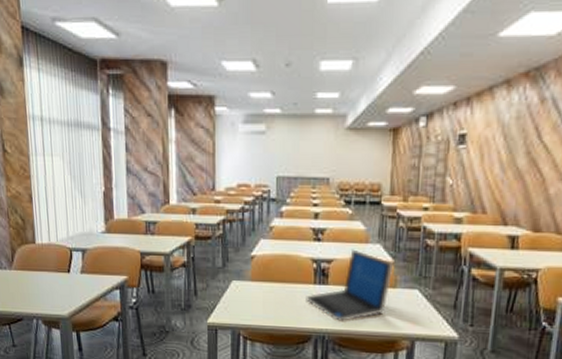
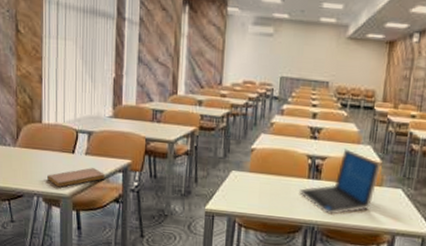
notebook: none [45,286,103,309] -> present [47,168,106,188]

